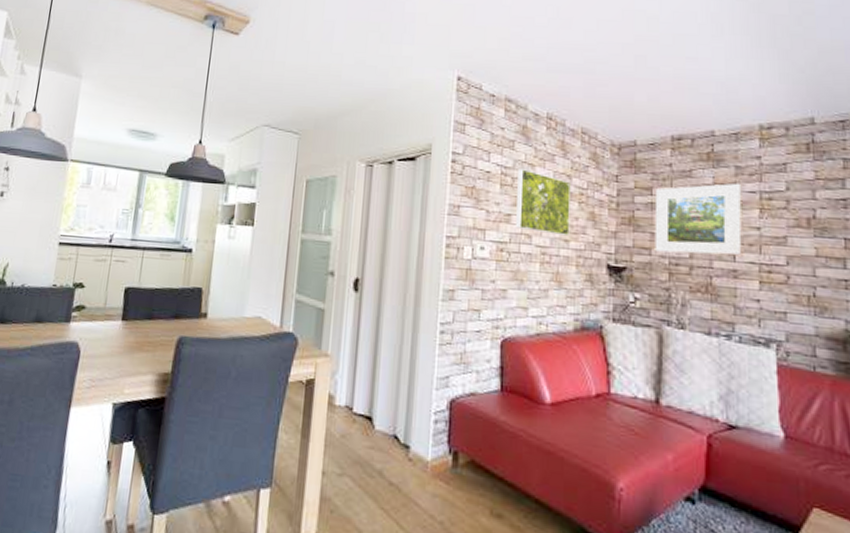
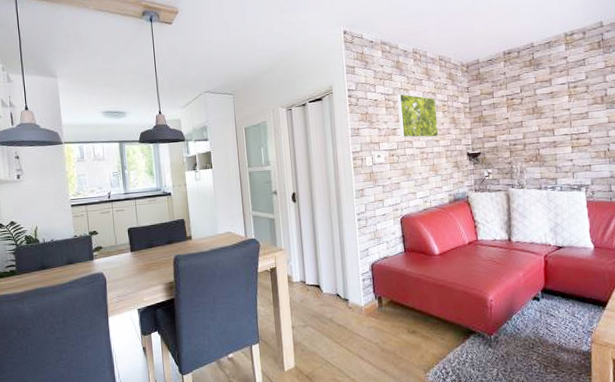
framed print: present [654,183,742,256] -> none [496,79,558,138]

